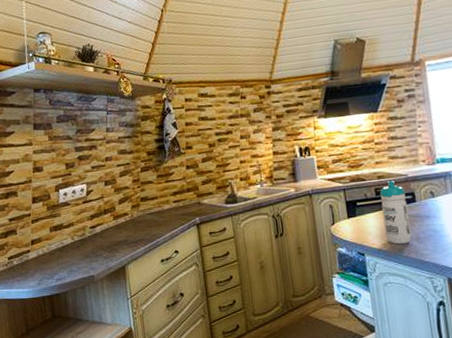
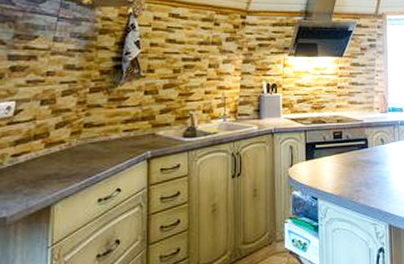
water bottle: present [380,181,412,245] -> none [337,125,361,190]

